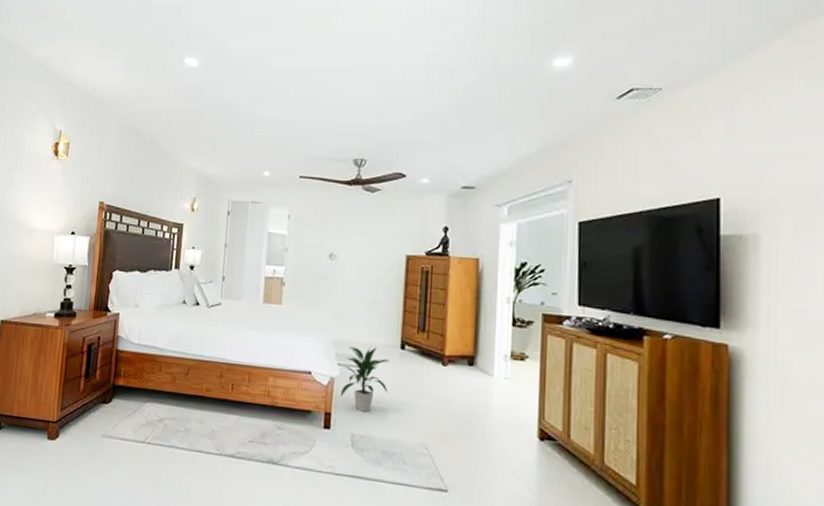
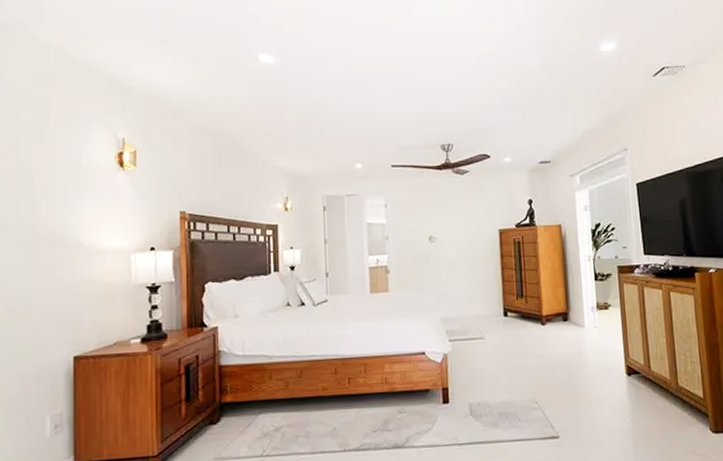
indoor plant: present [340,346,390,412] -> none [454,318,497,381]

